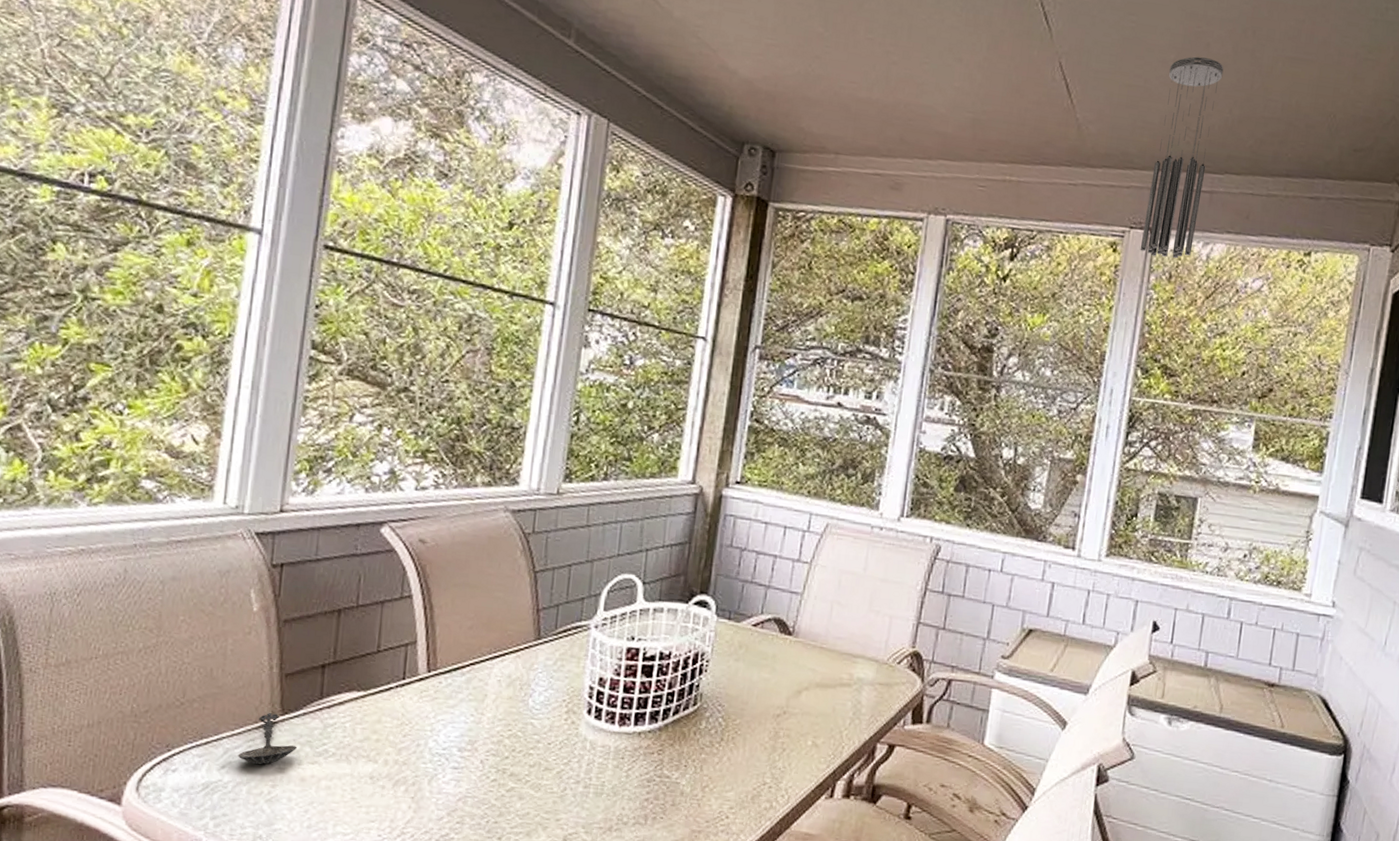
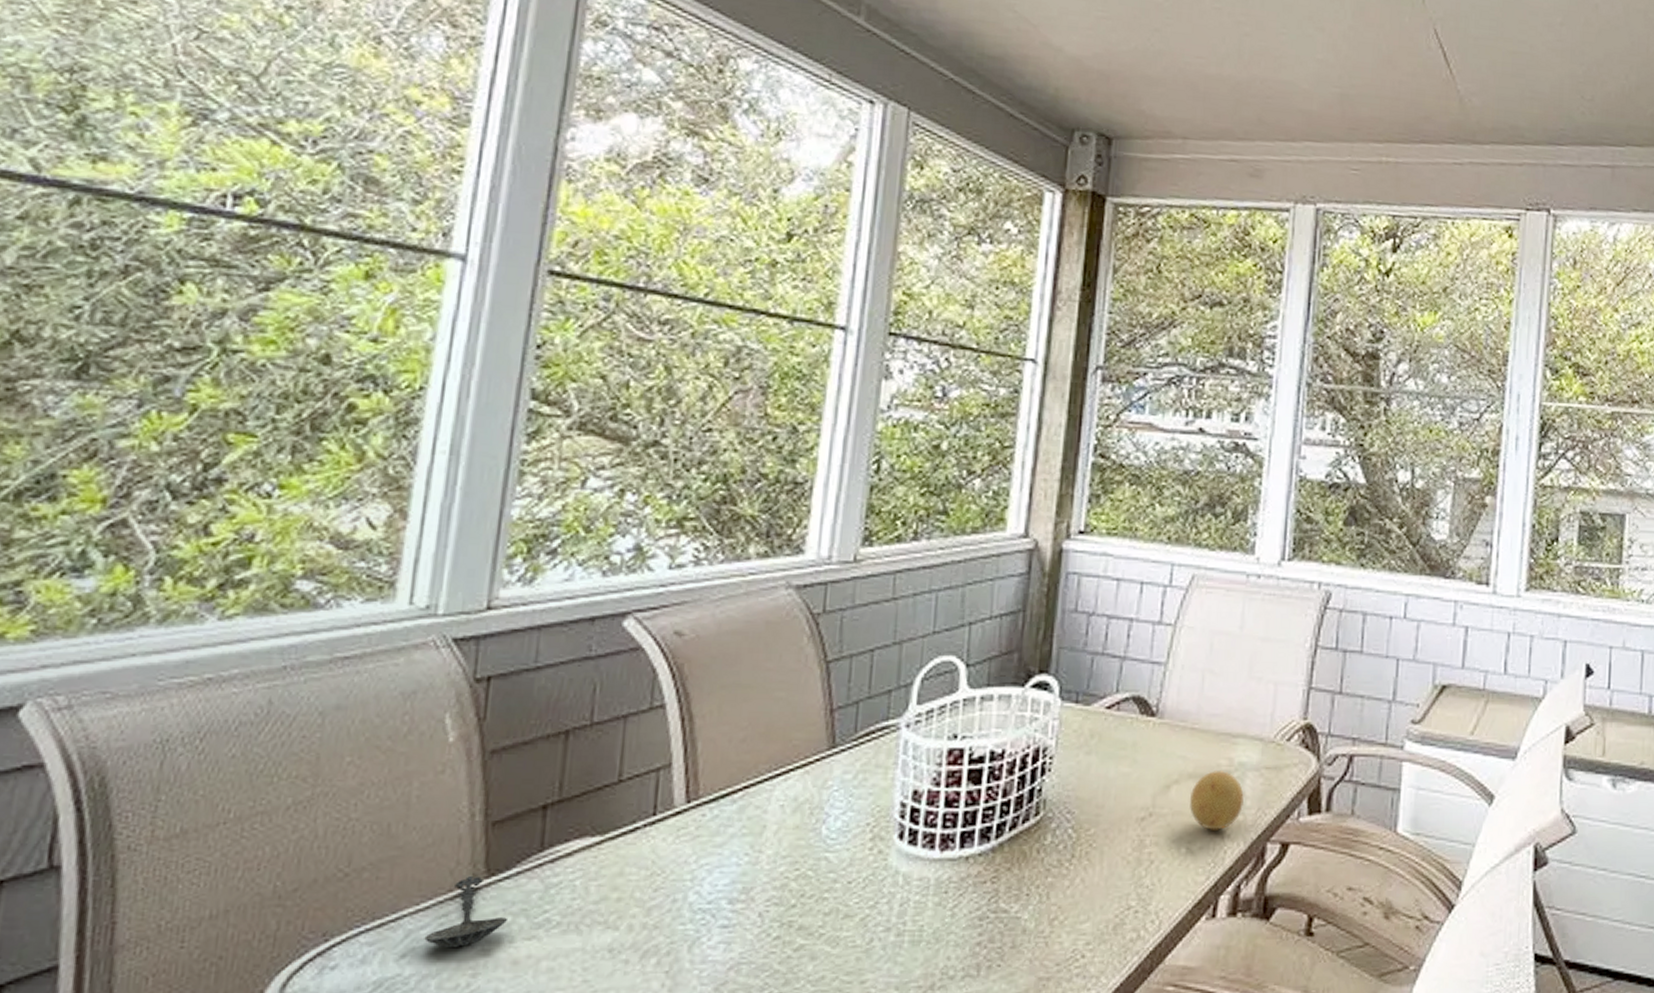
fruit: none [816,682,861,730] -> present [1190,771,1245,830]
wind chime: present [1140,56,1224,259] -> none [1539,19,1616,243]

